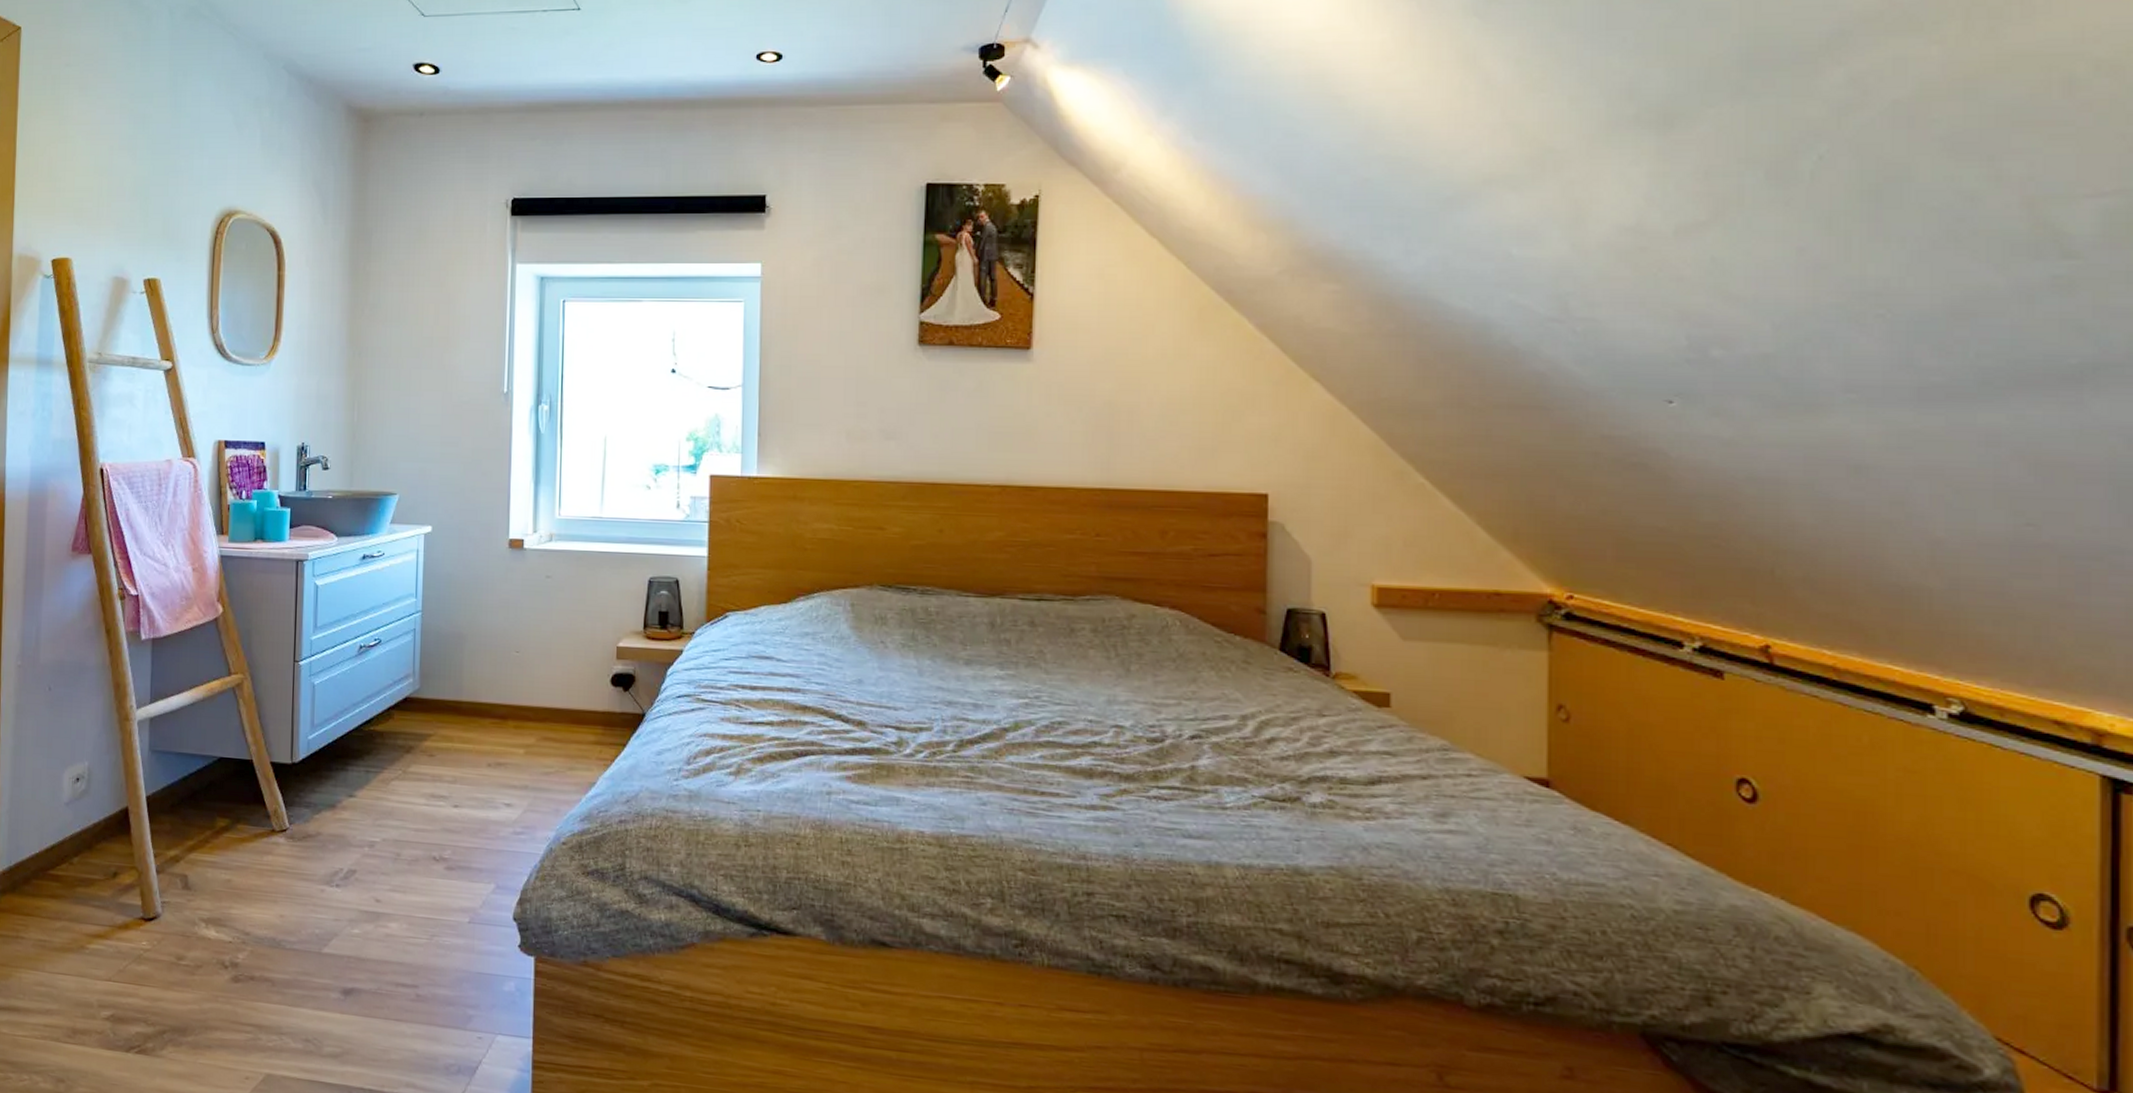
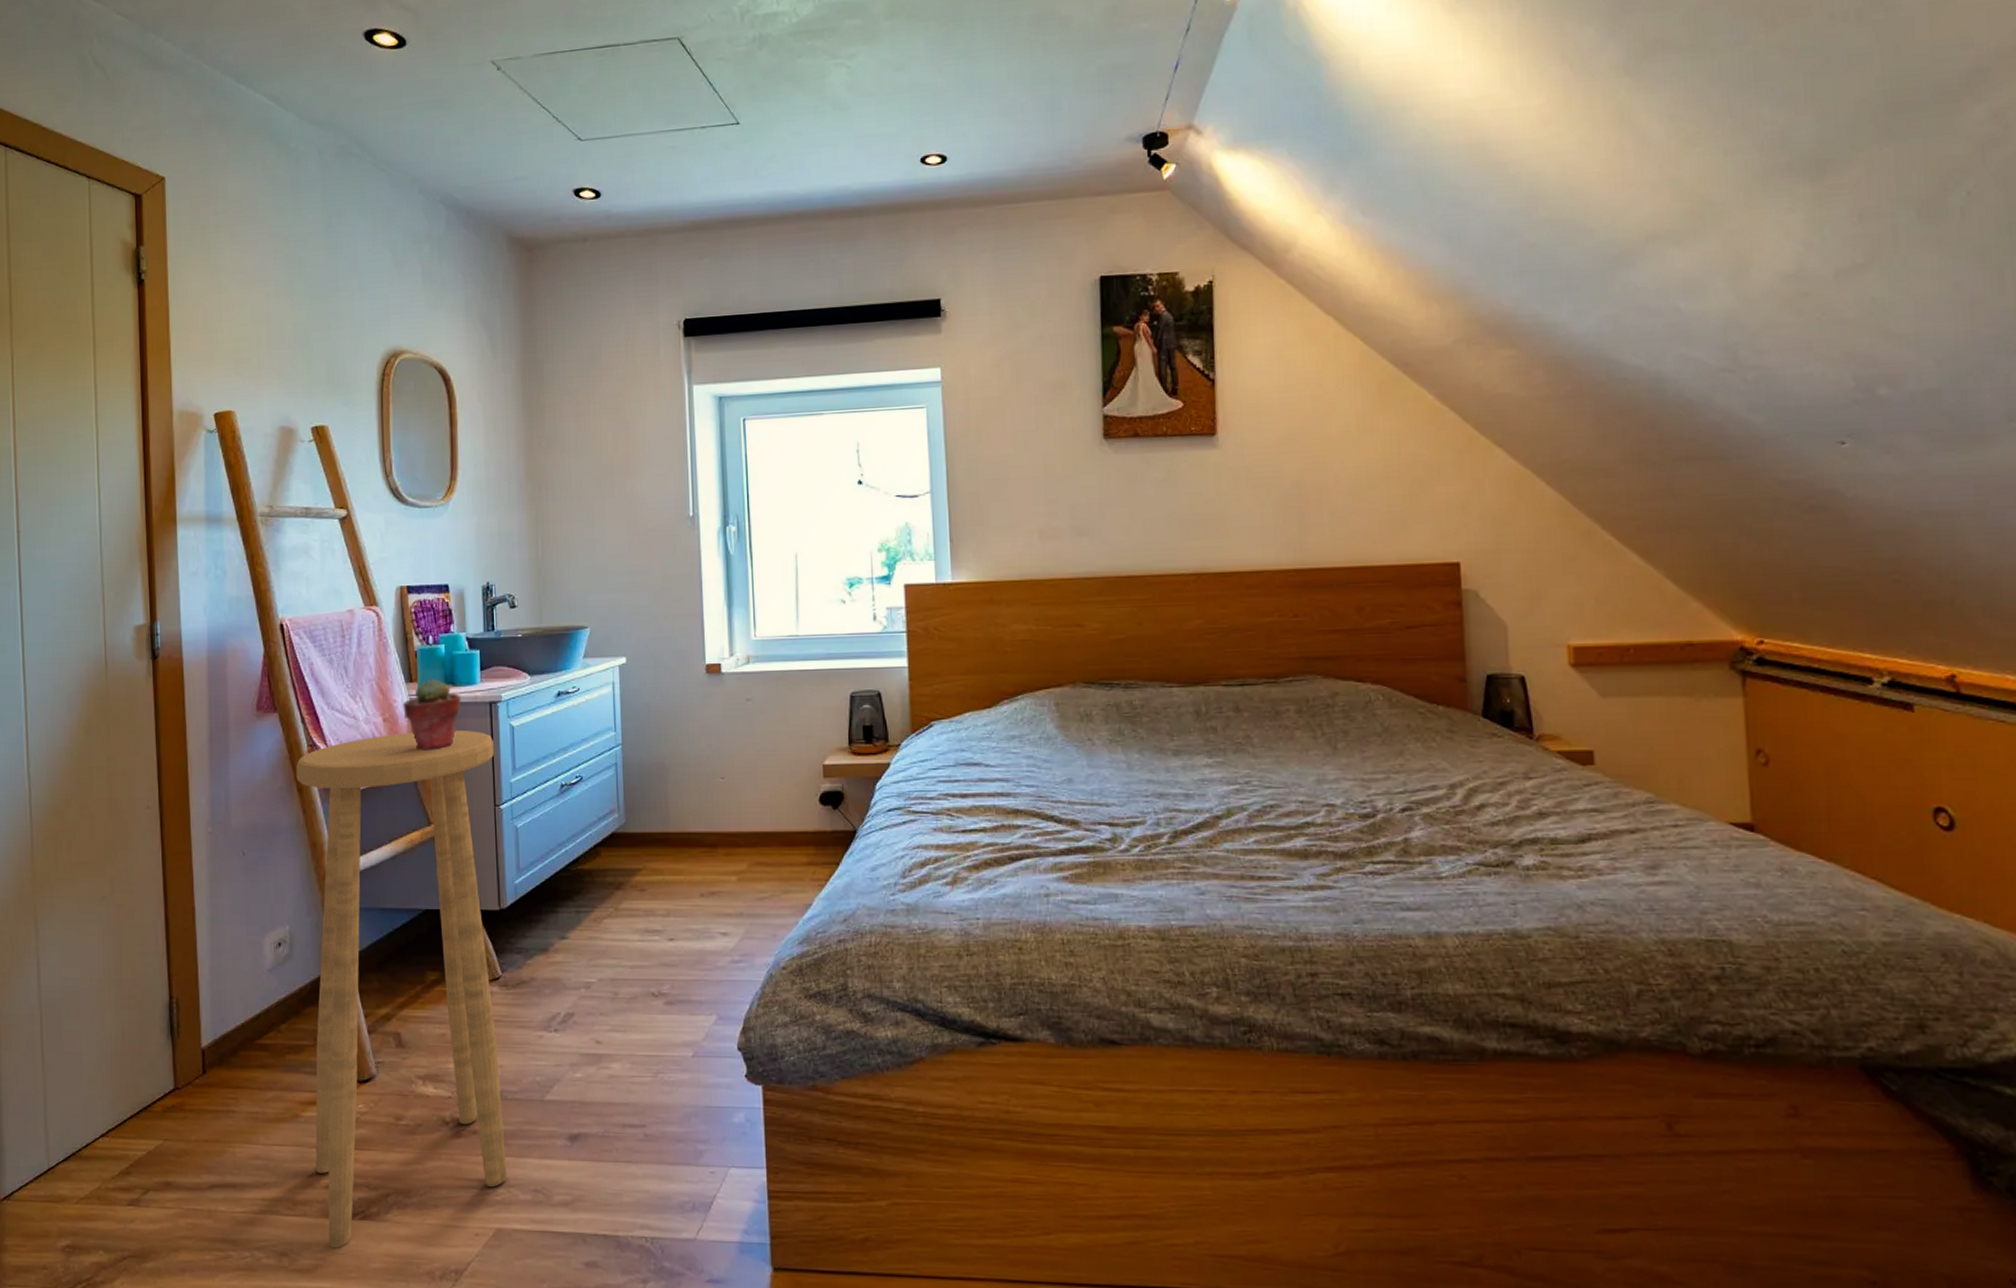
stool: none [96,583,298,1079] -> present [296,730,508,1248]
potted succulent: none [212,532,269,603] -> present [402,678,461,751]

